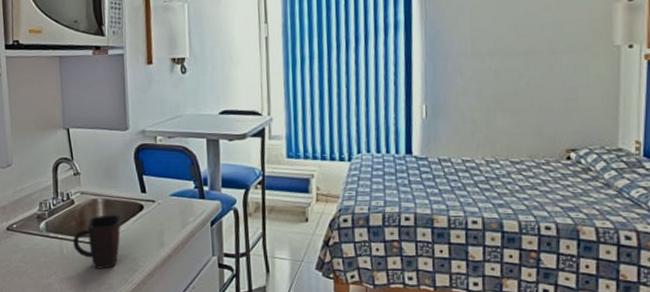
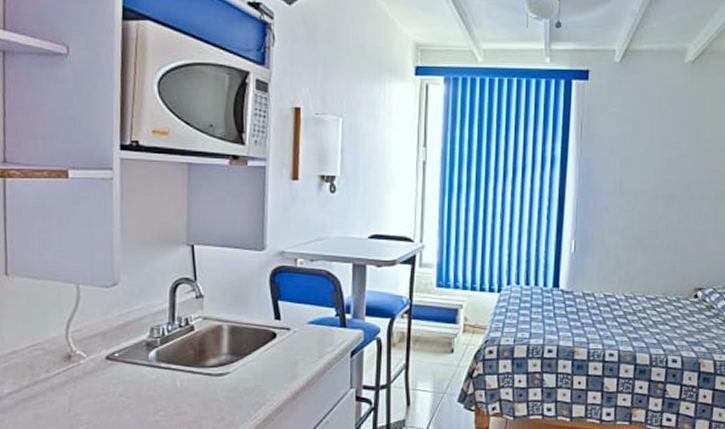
mug: present [73,214,121,269] -> none [189,343,249,403]

